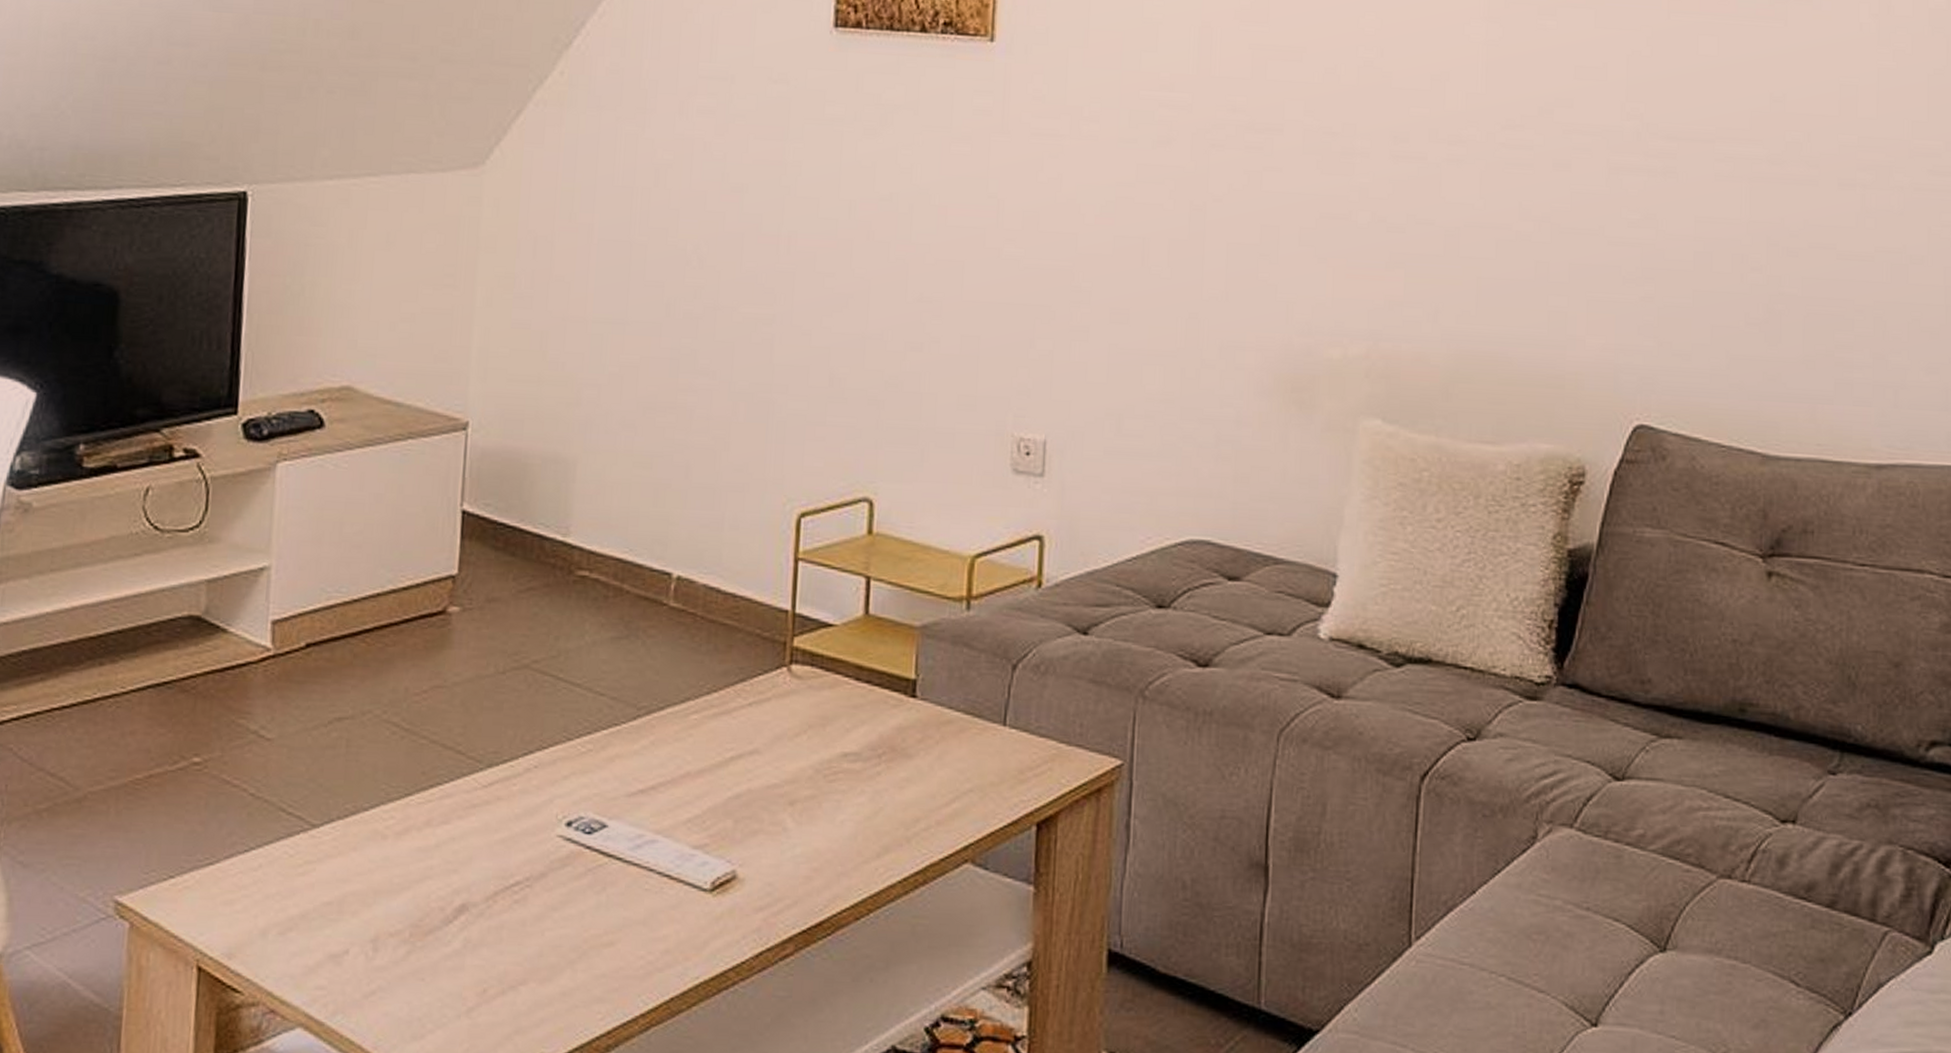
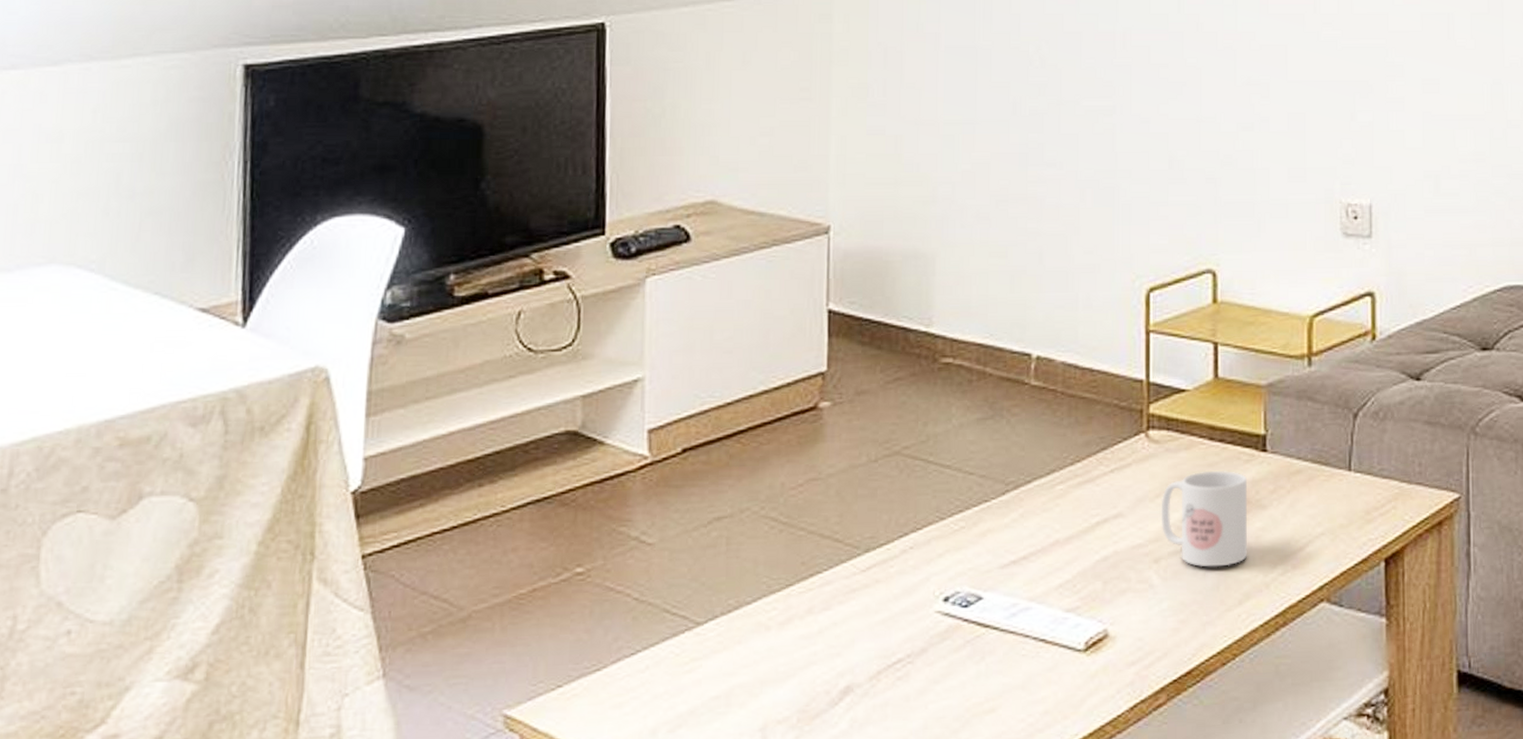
mug: none [798,712,894,816] -> present [1161,470,1248,567]

